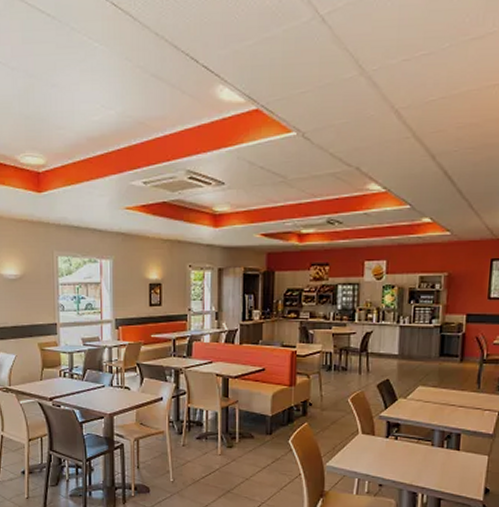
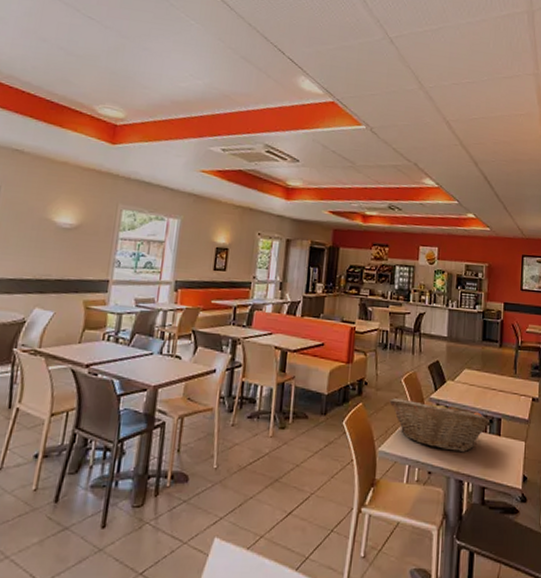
fruit basket: none [336,417,447,466] -> present [389,398,490,452]

